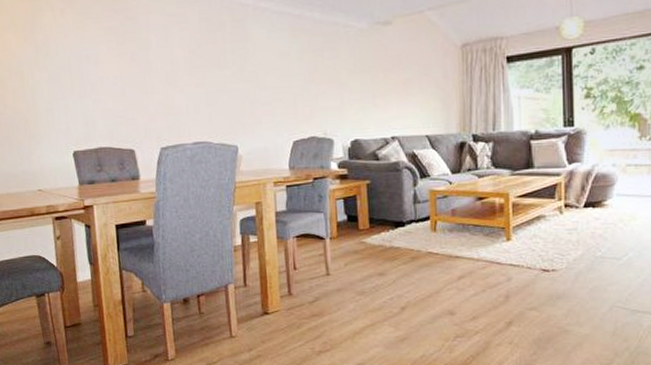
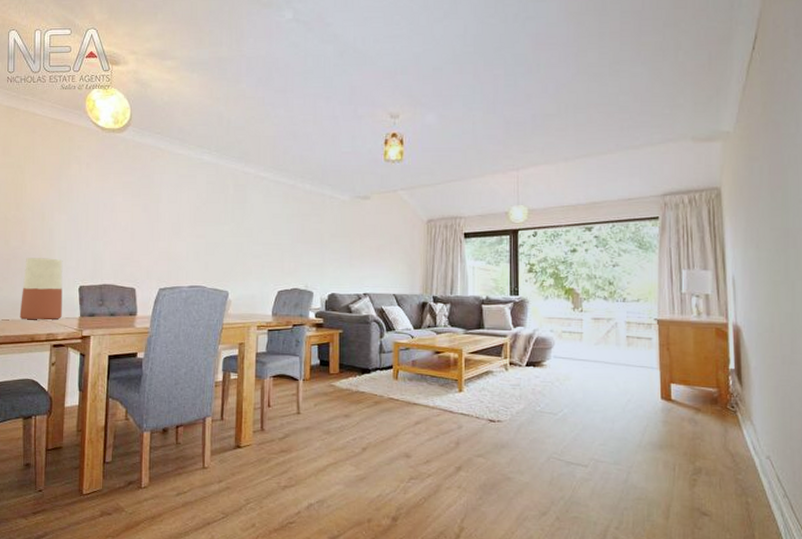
vase: none [10,122,60,193] -> present [19,258,63,320]

